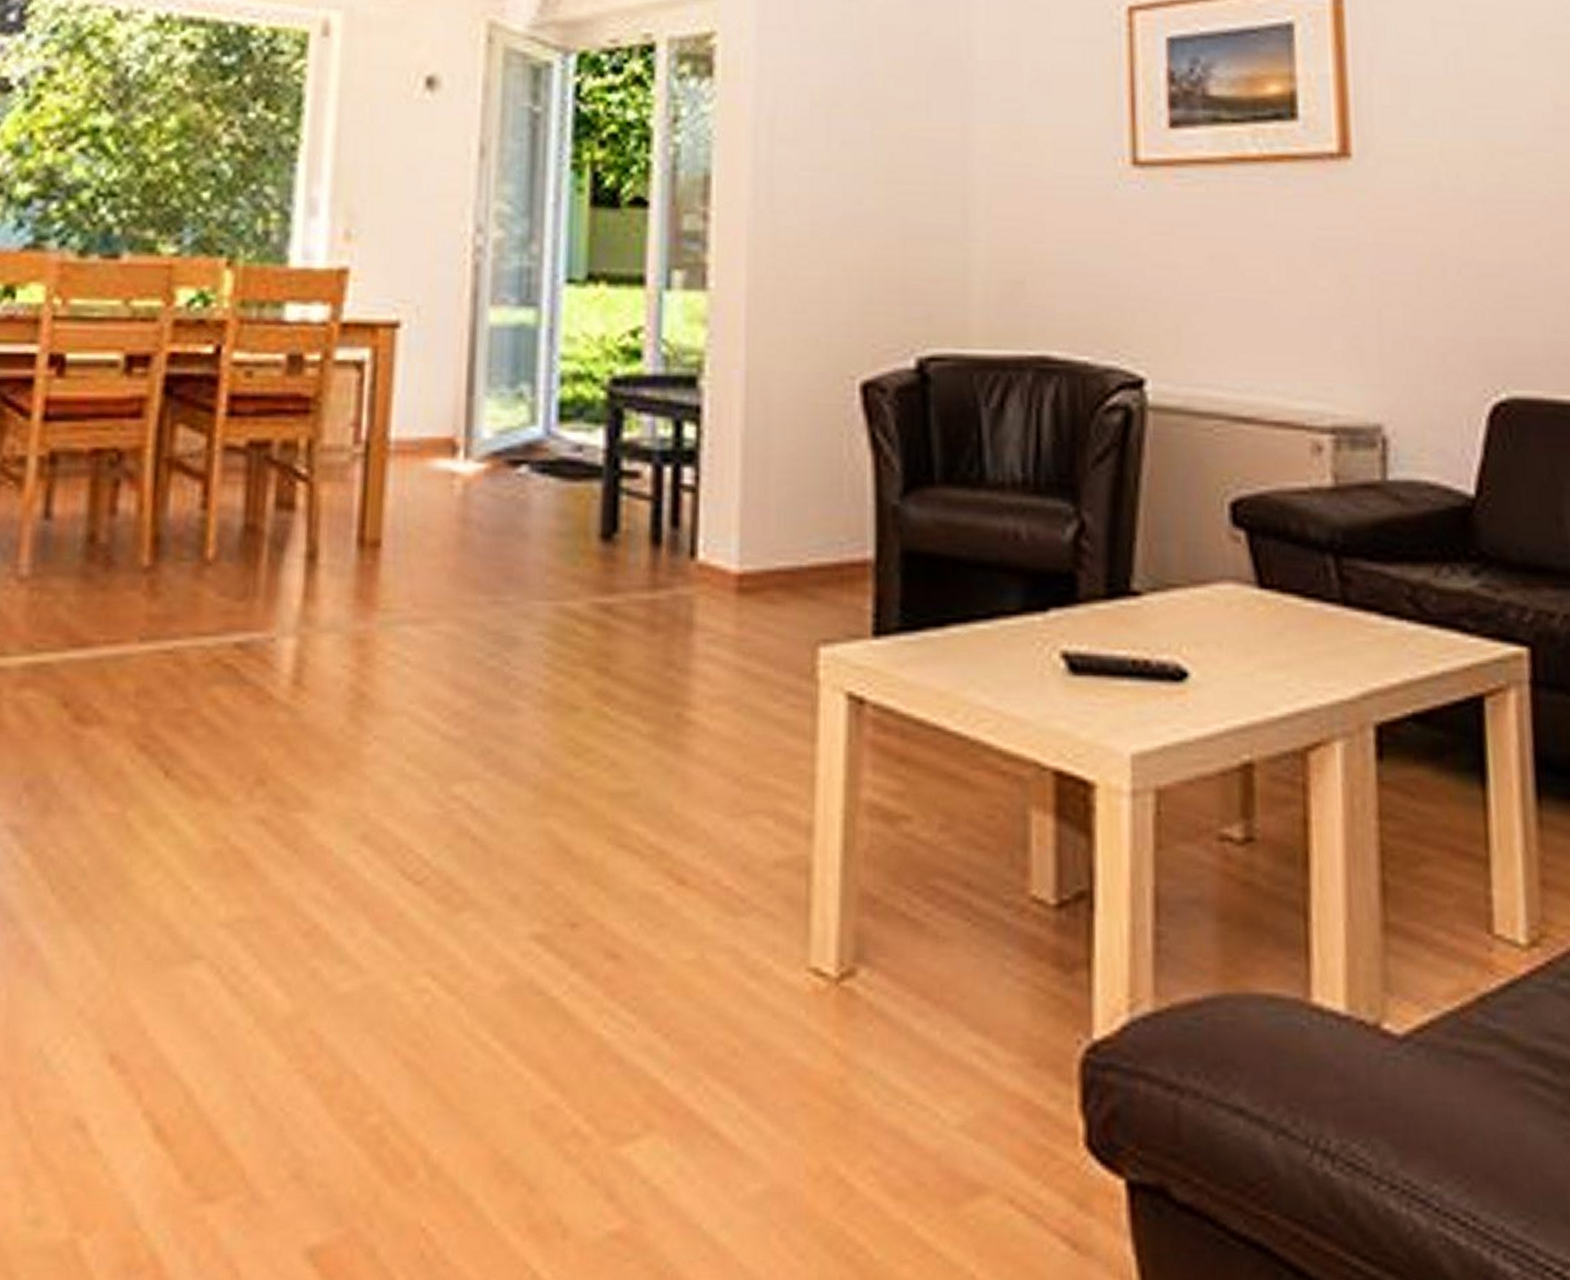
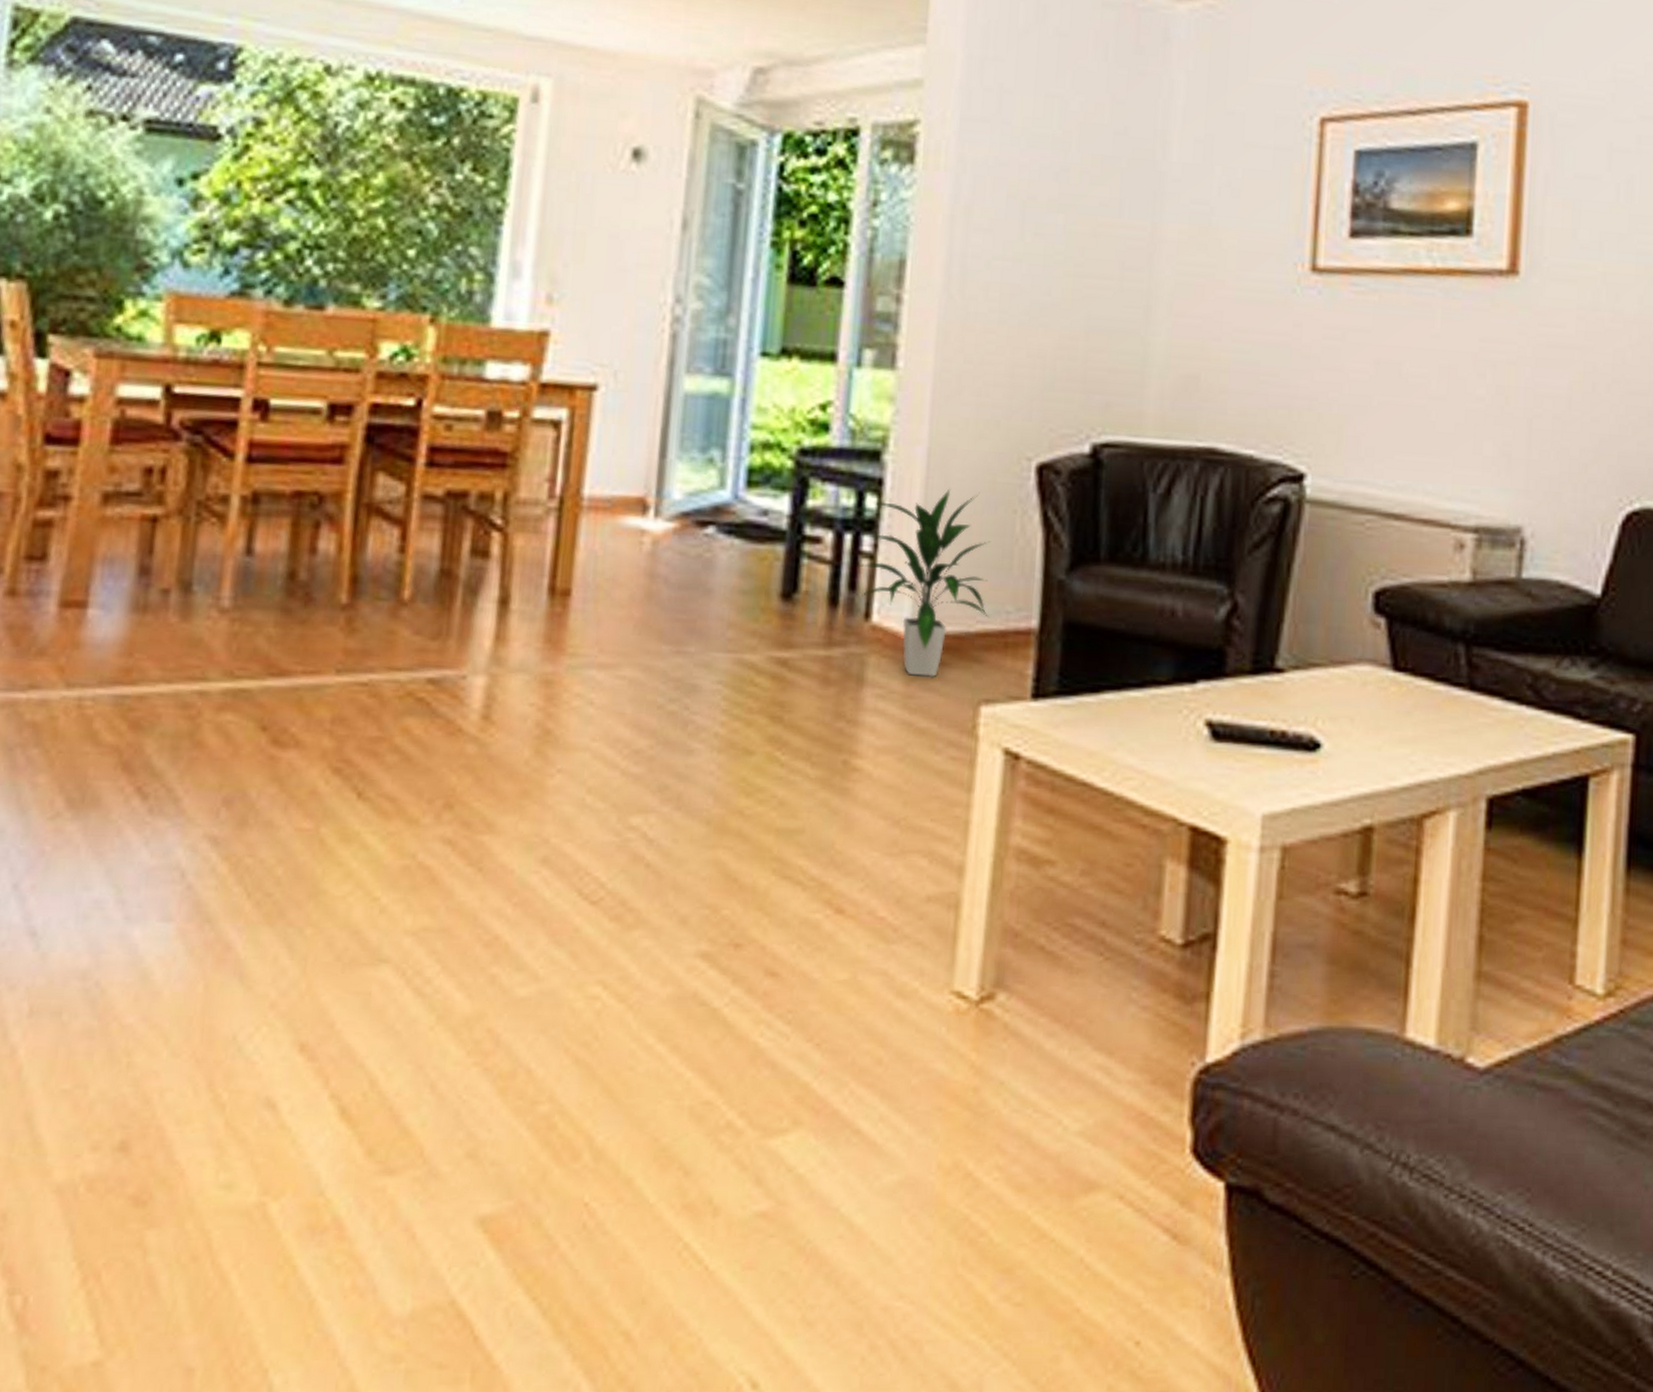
indoor plant: none [681,413,822,617] -> present [858,489,991,677]

